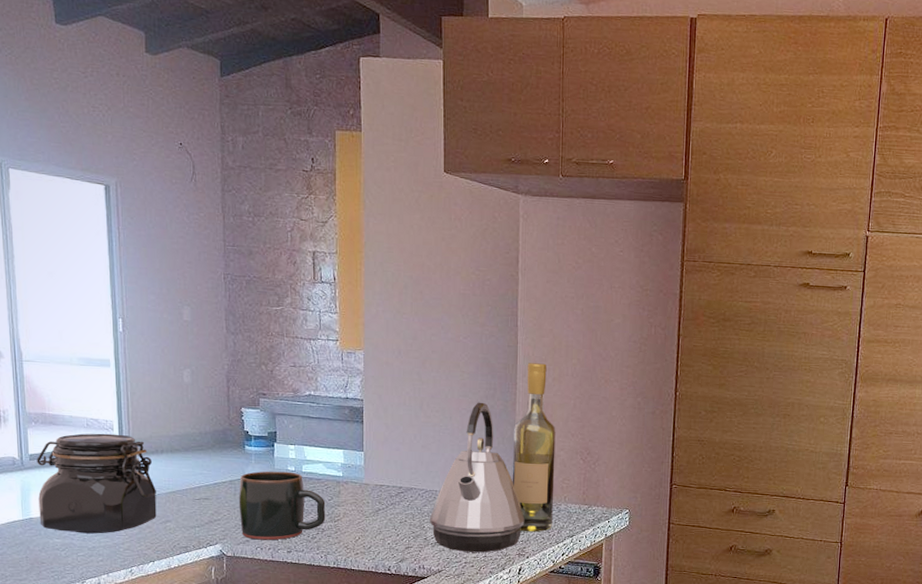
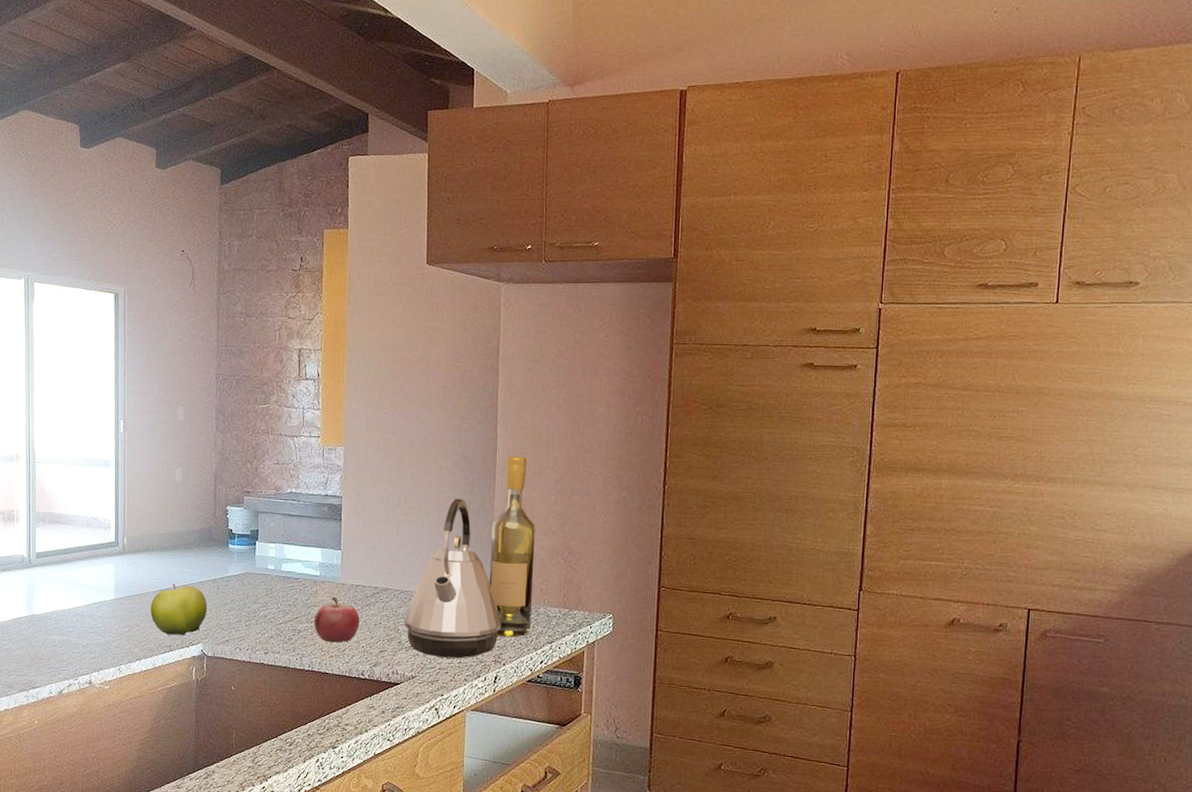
jar: present [37,433,157,534] -> none [41,532,146,631]
fruit: none [163,485,224,537] -> present [150,583,207,636]
mug: present [238,471,326,540] -> none [220,569,303,641]
fruit: none [338,496,385,540] -> present [314,596,360,642]

